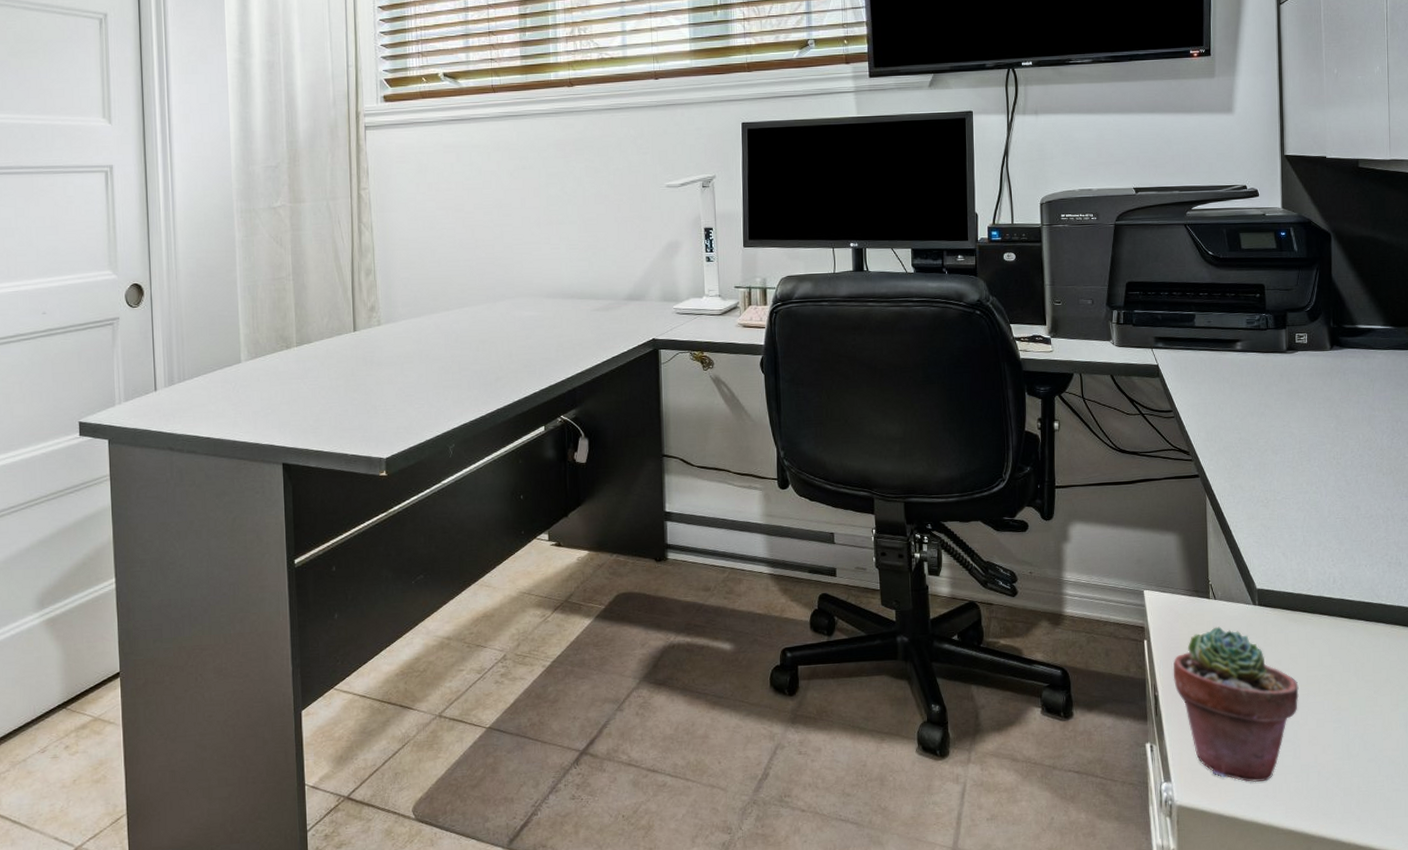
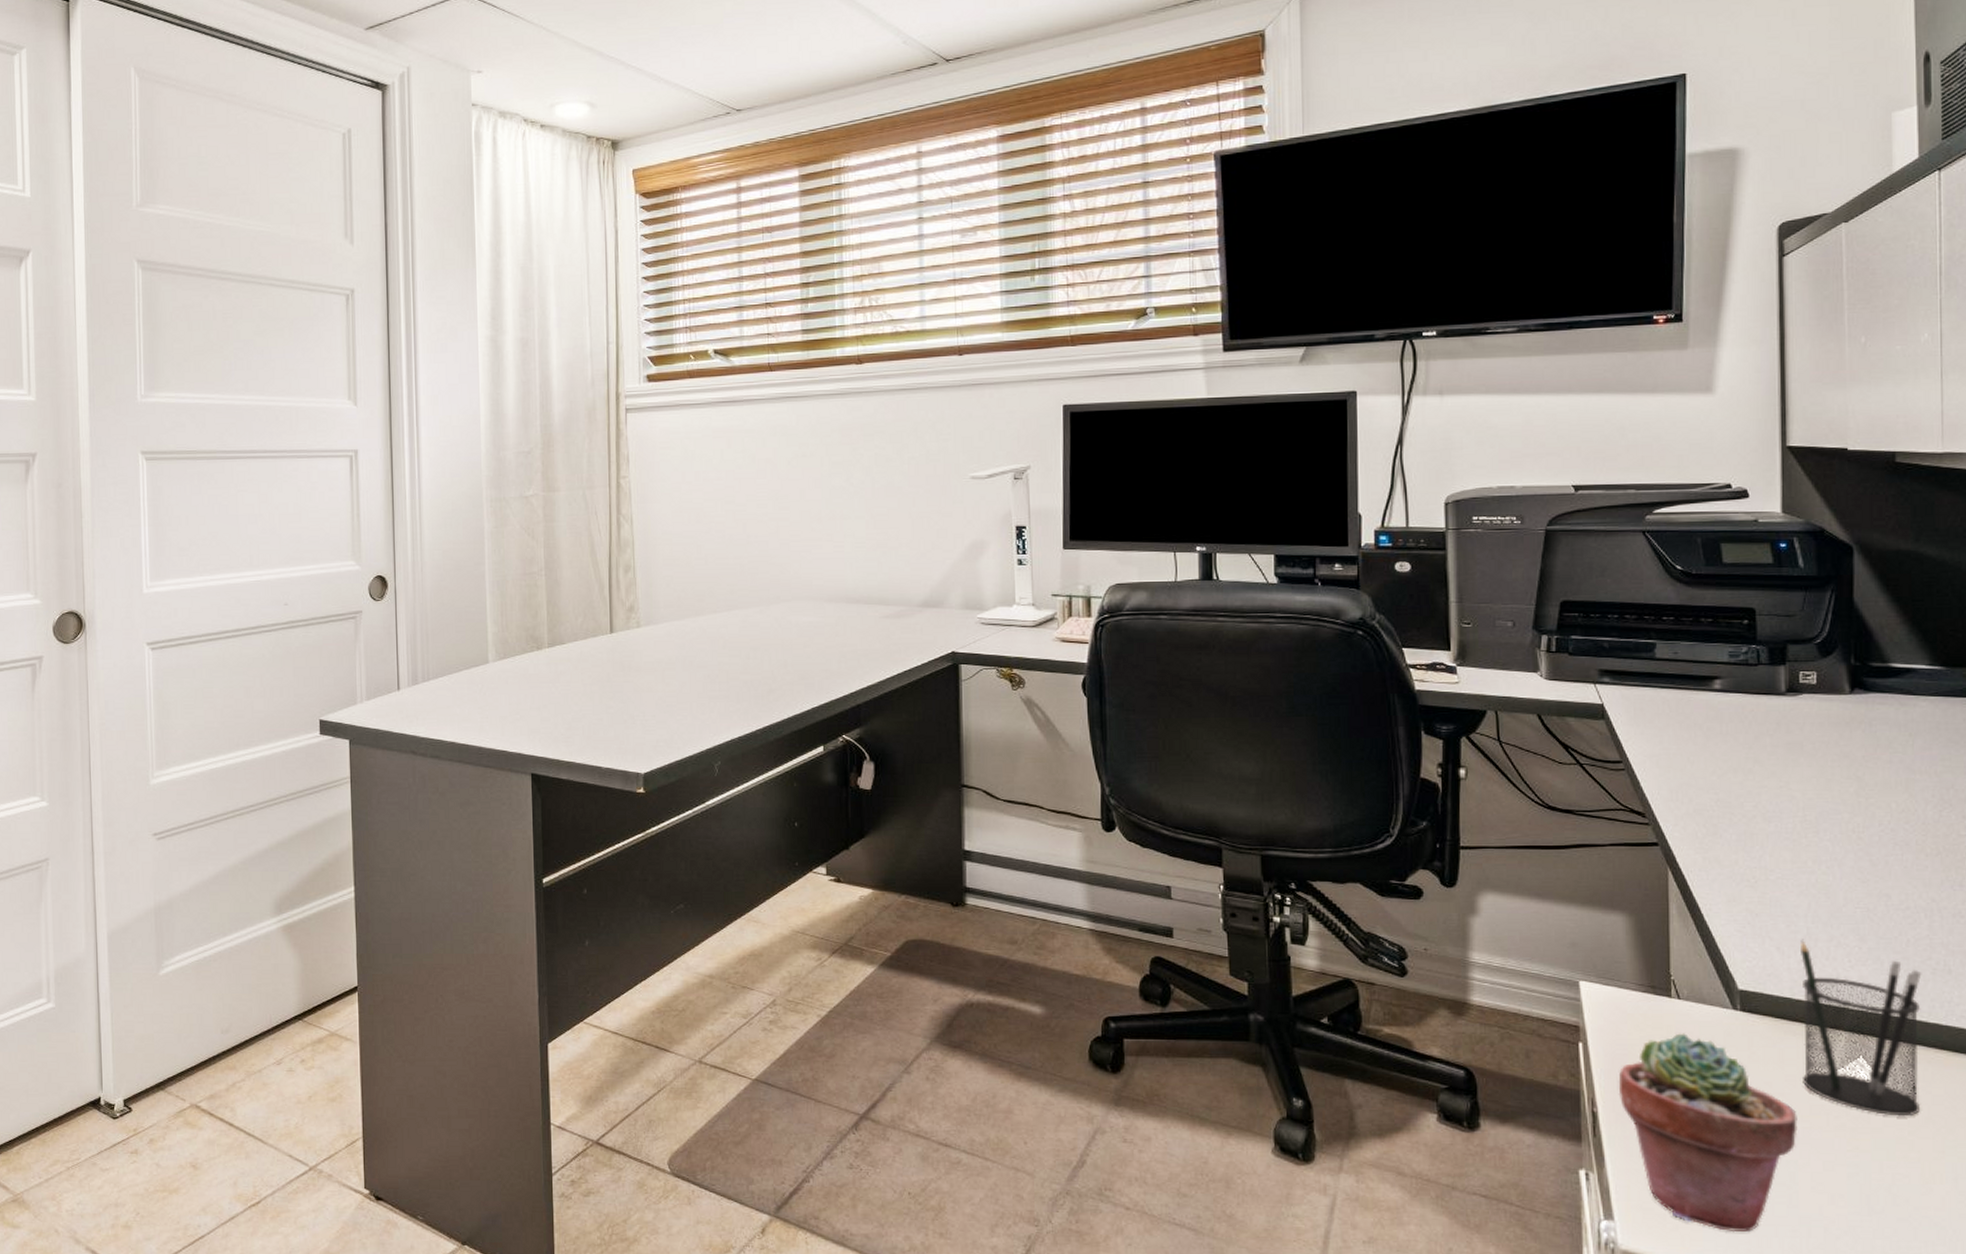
pencil holder: none [1299,545,1382,679] -> present [1801,939,1922,1115]

